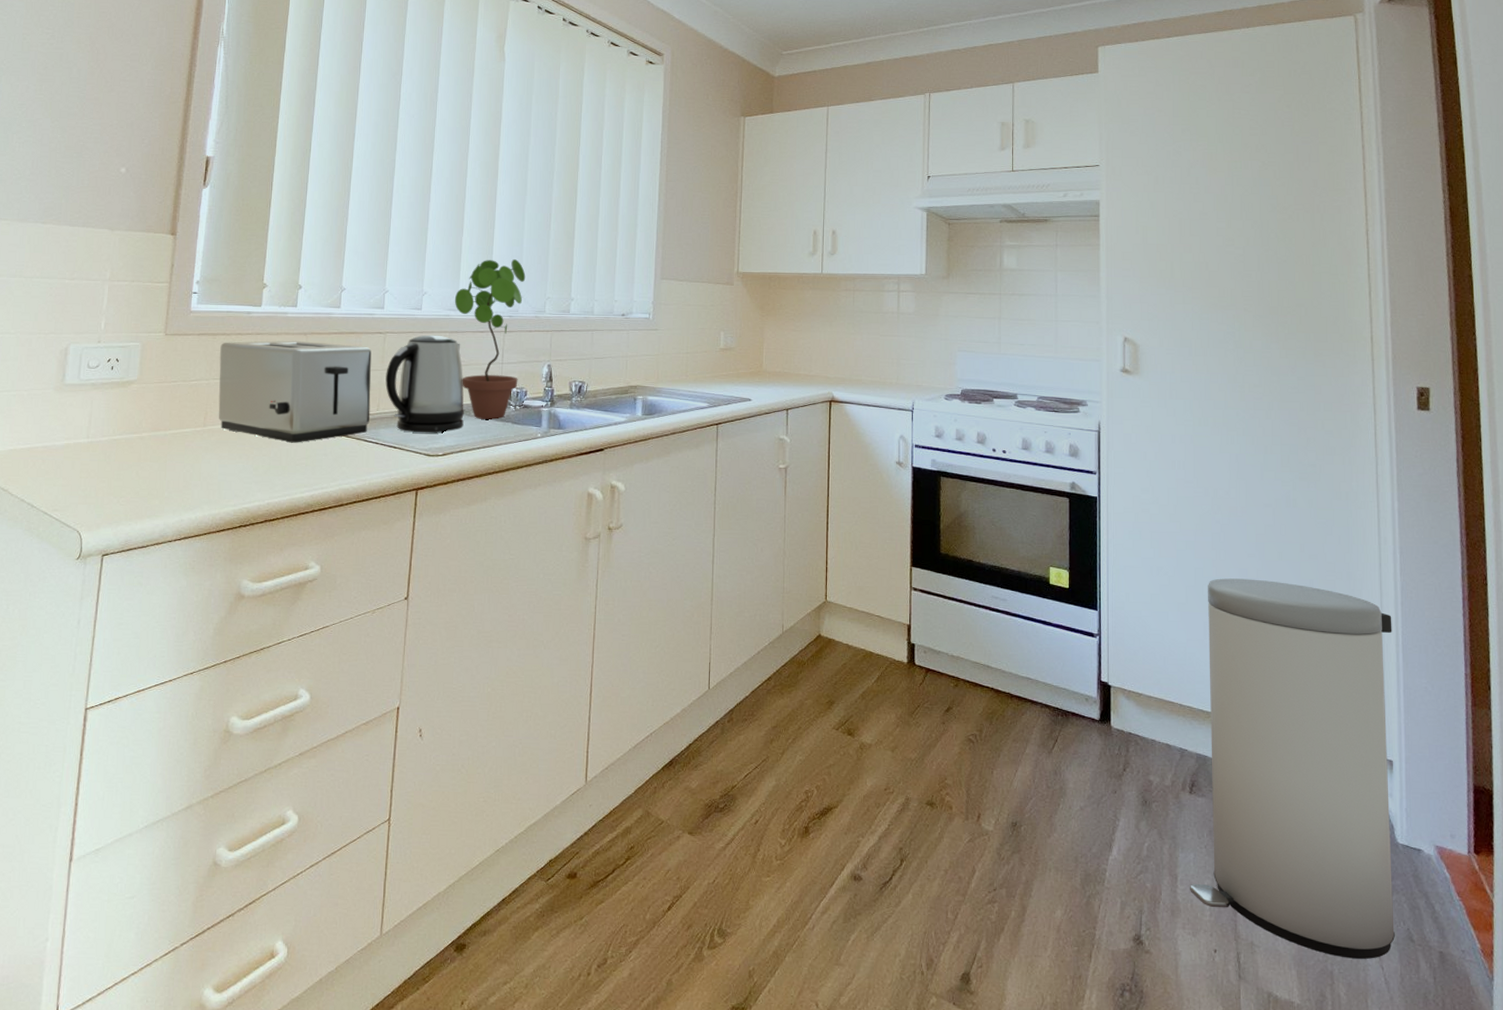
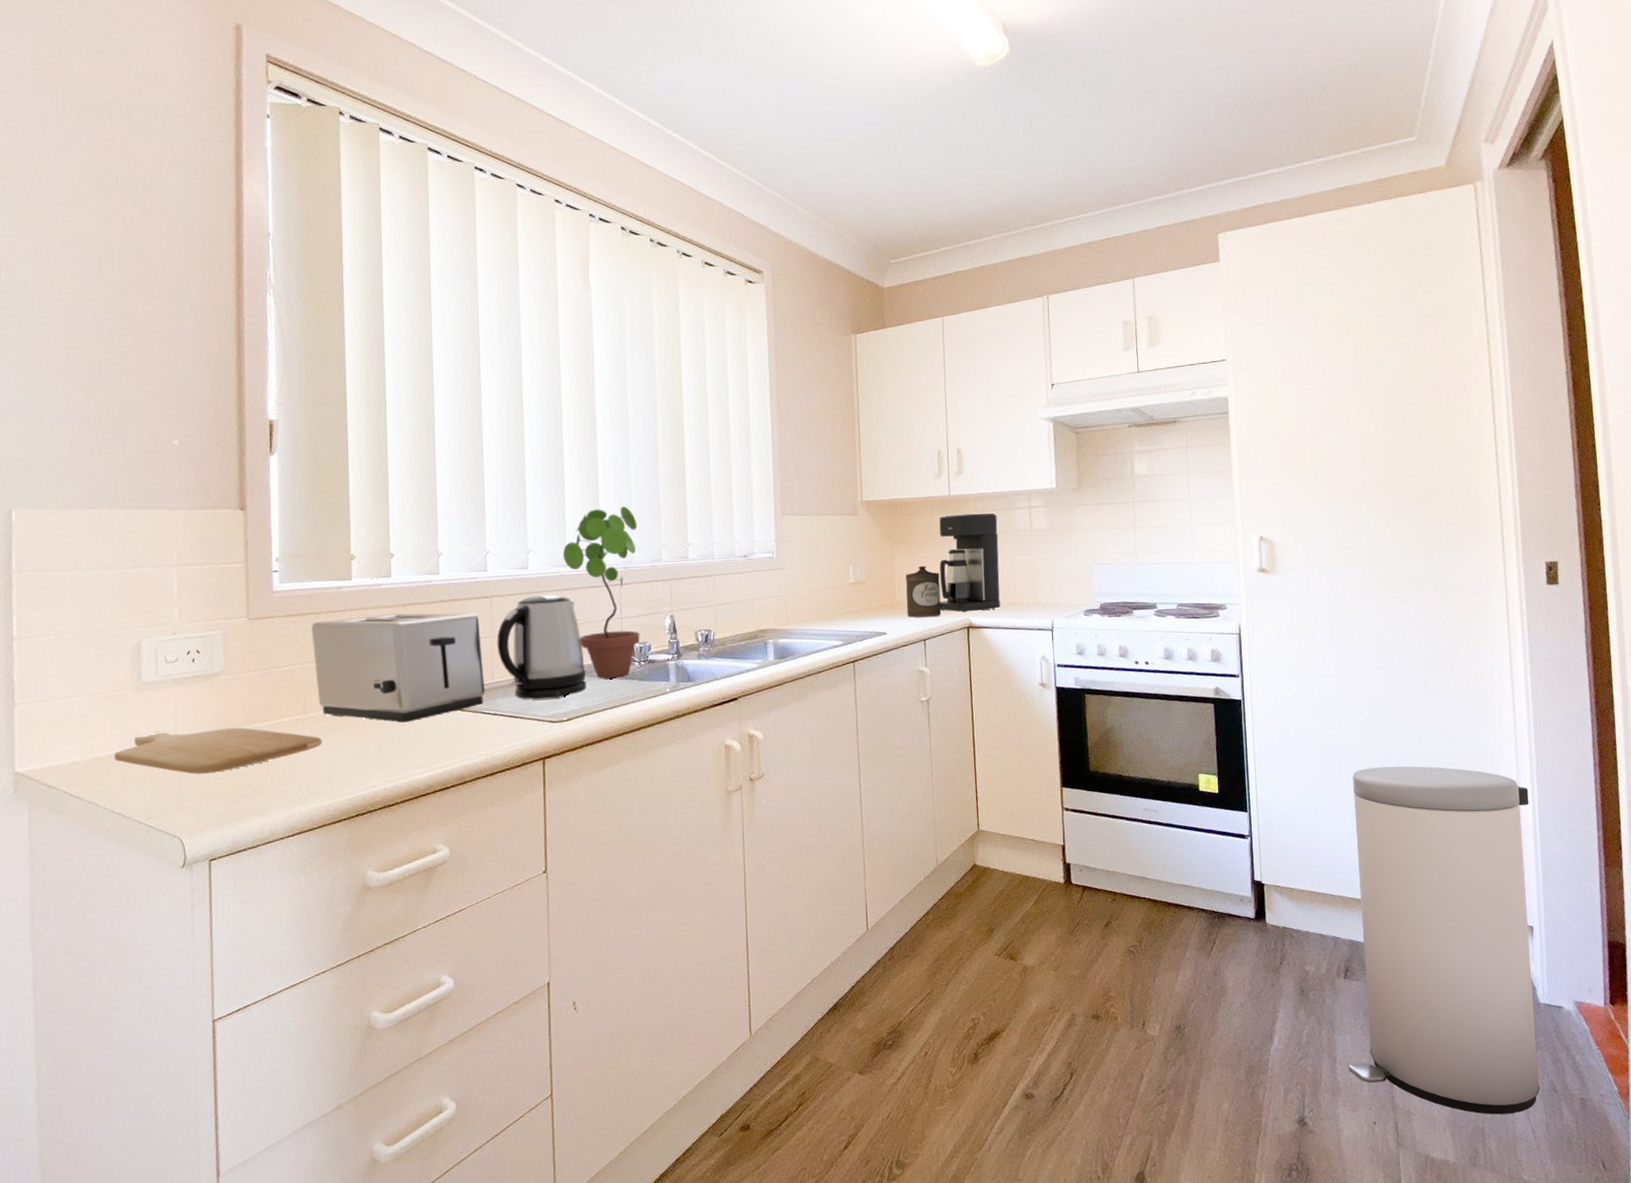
chopping board: none [31,430,217,474] -> present [114,727,322,775]
canister: none [772,337,806,389] -> present [905,565,942,618]
coffee maker: none [805,292,866,386] -> present [939,513,1000,612]

